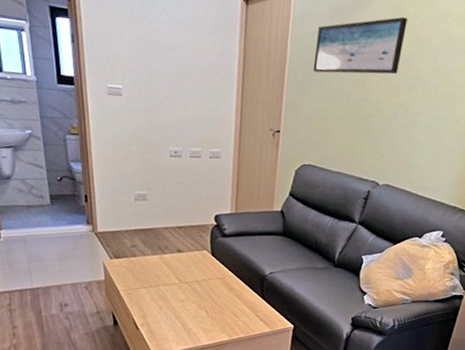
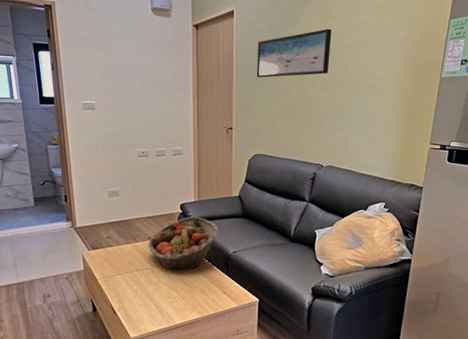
fruit basket: none [177,230,256,289] -> present [148,216,219,270]

